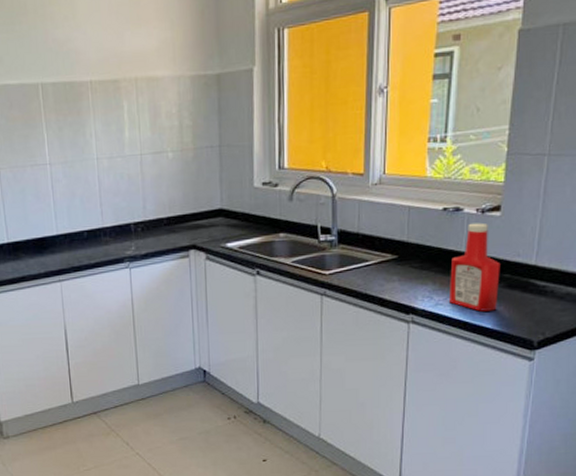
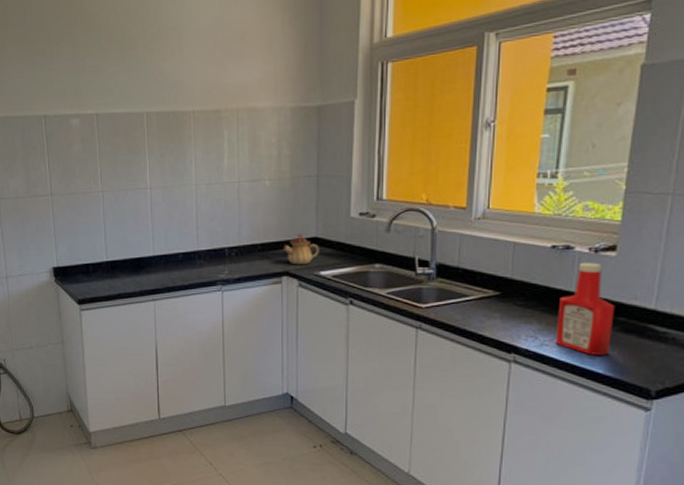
teapot: none [190,206,225,238] -> present [284,234,319,265]

